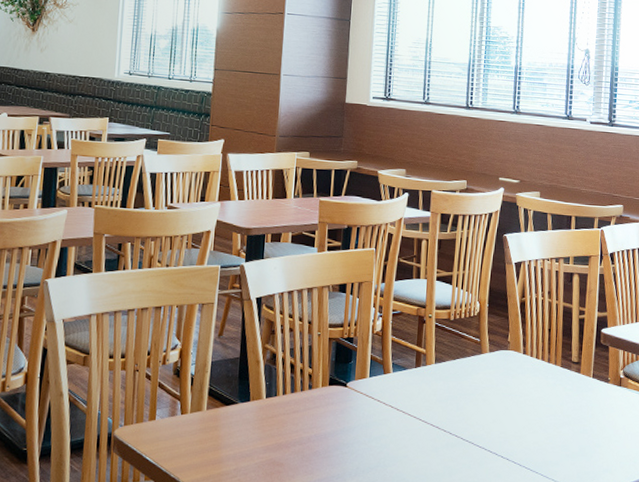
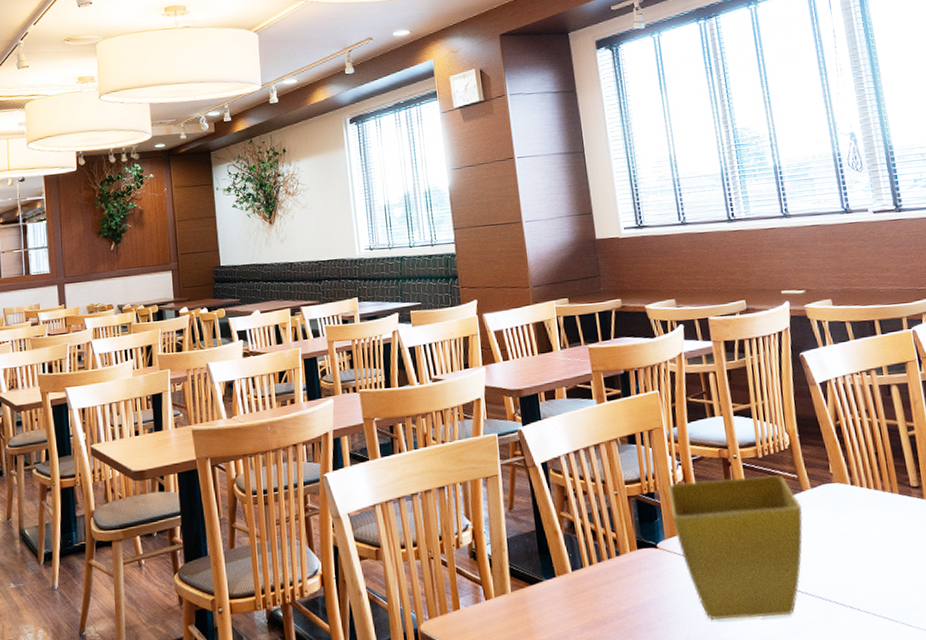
flower pot: none [364,332,479,458] -> present [668,475,803,620]

